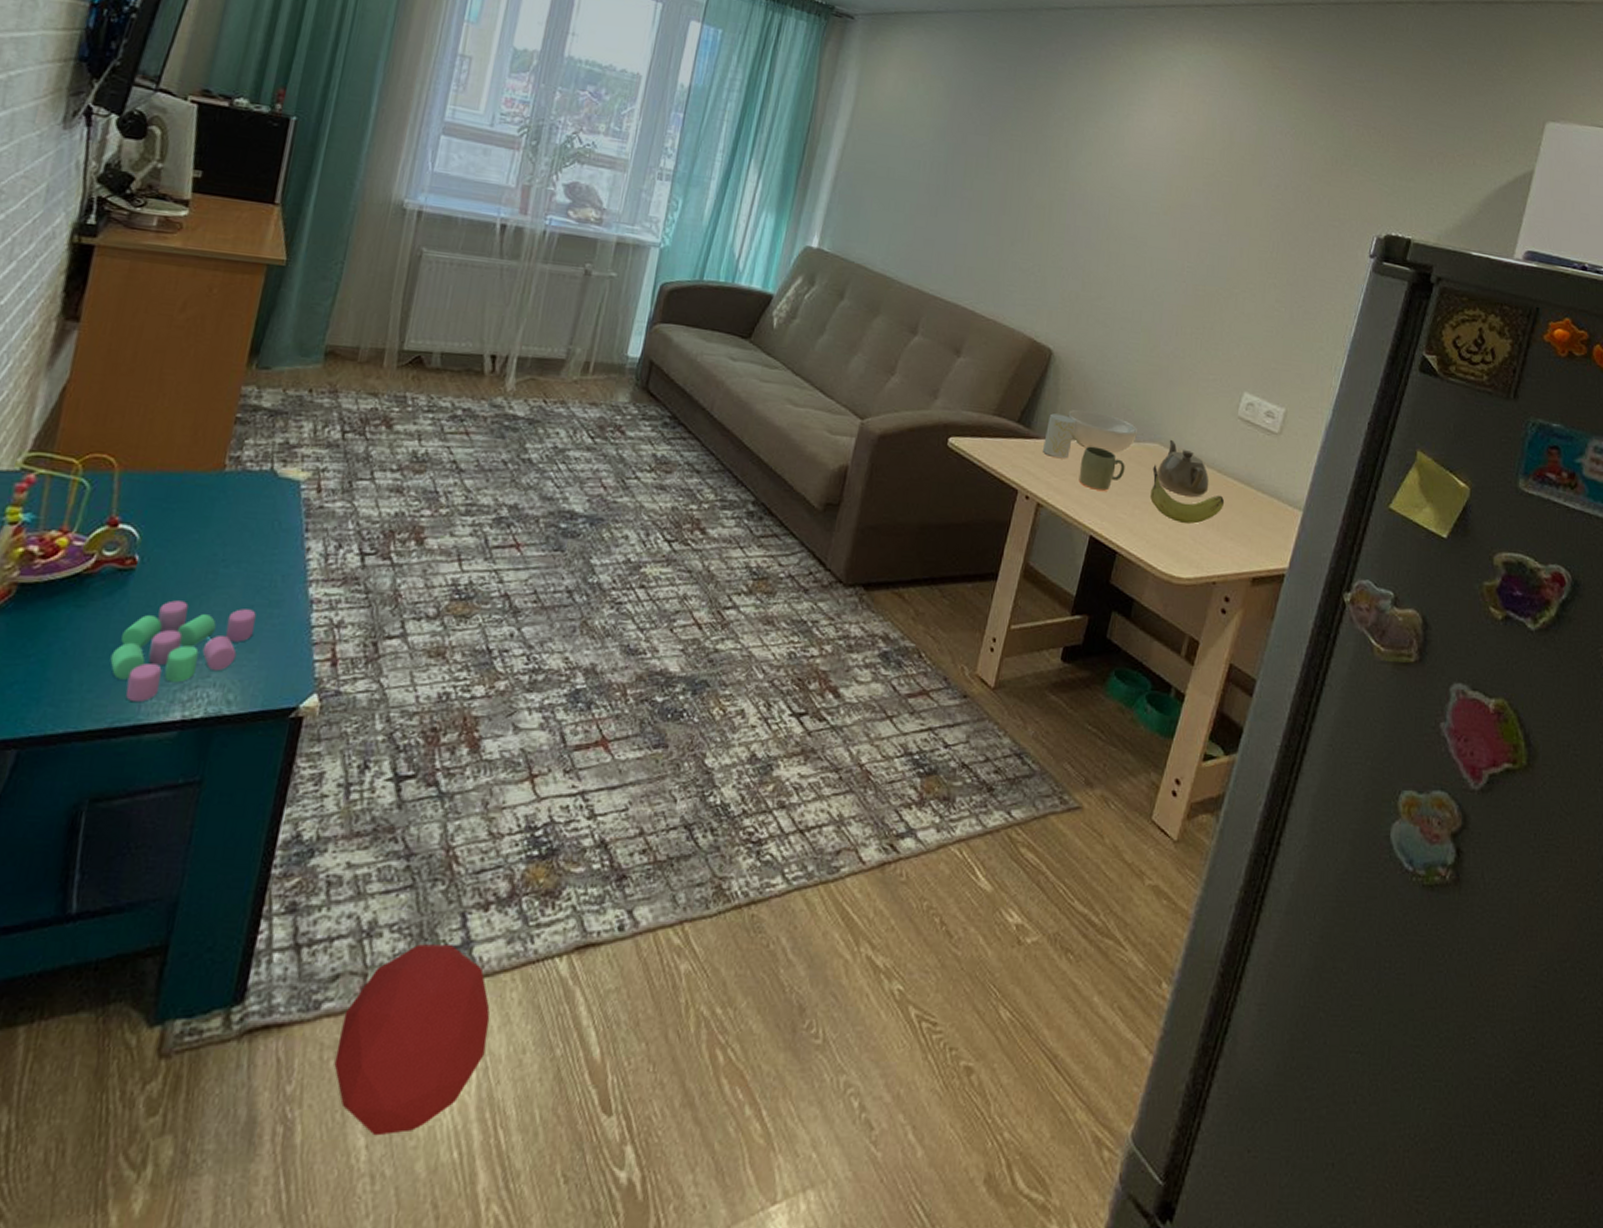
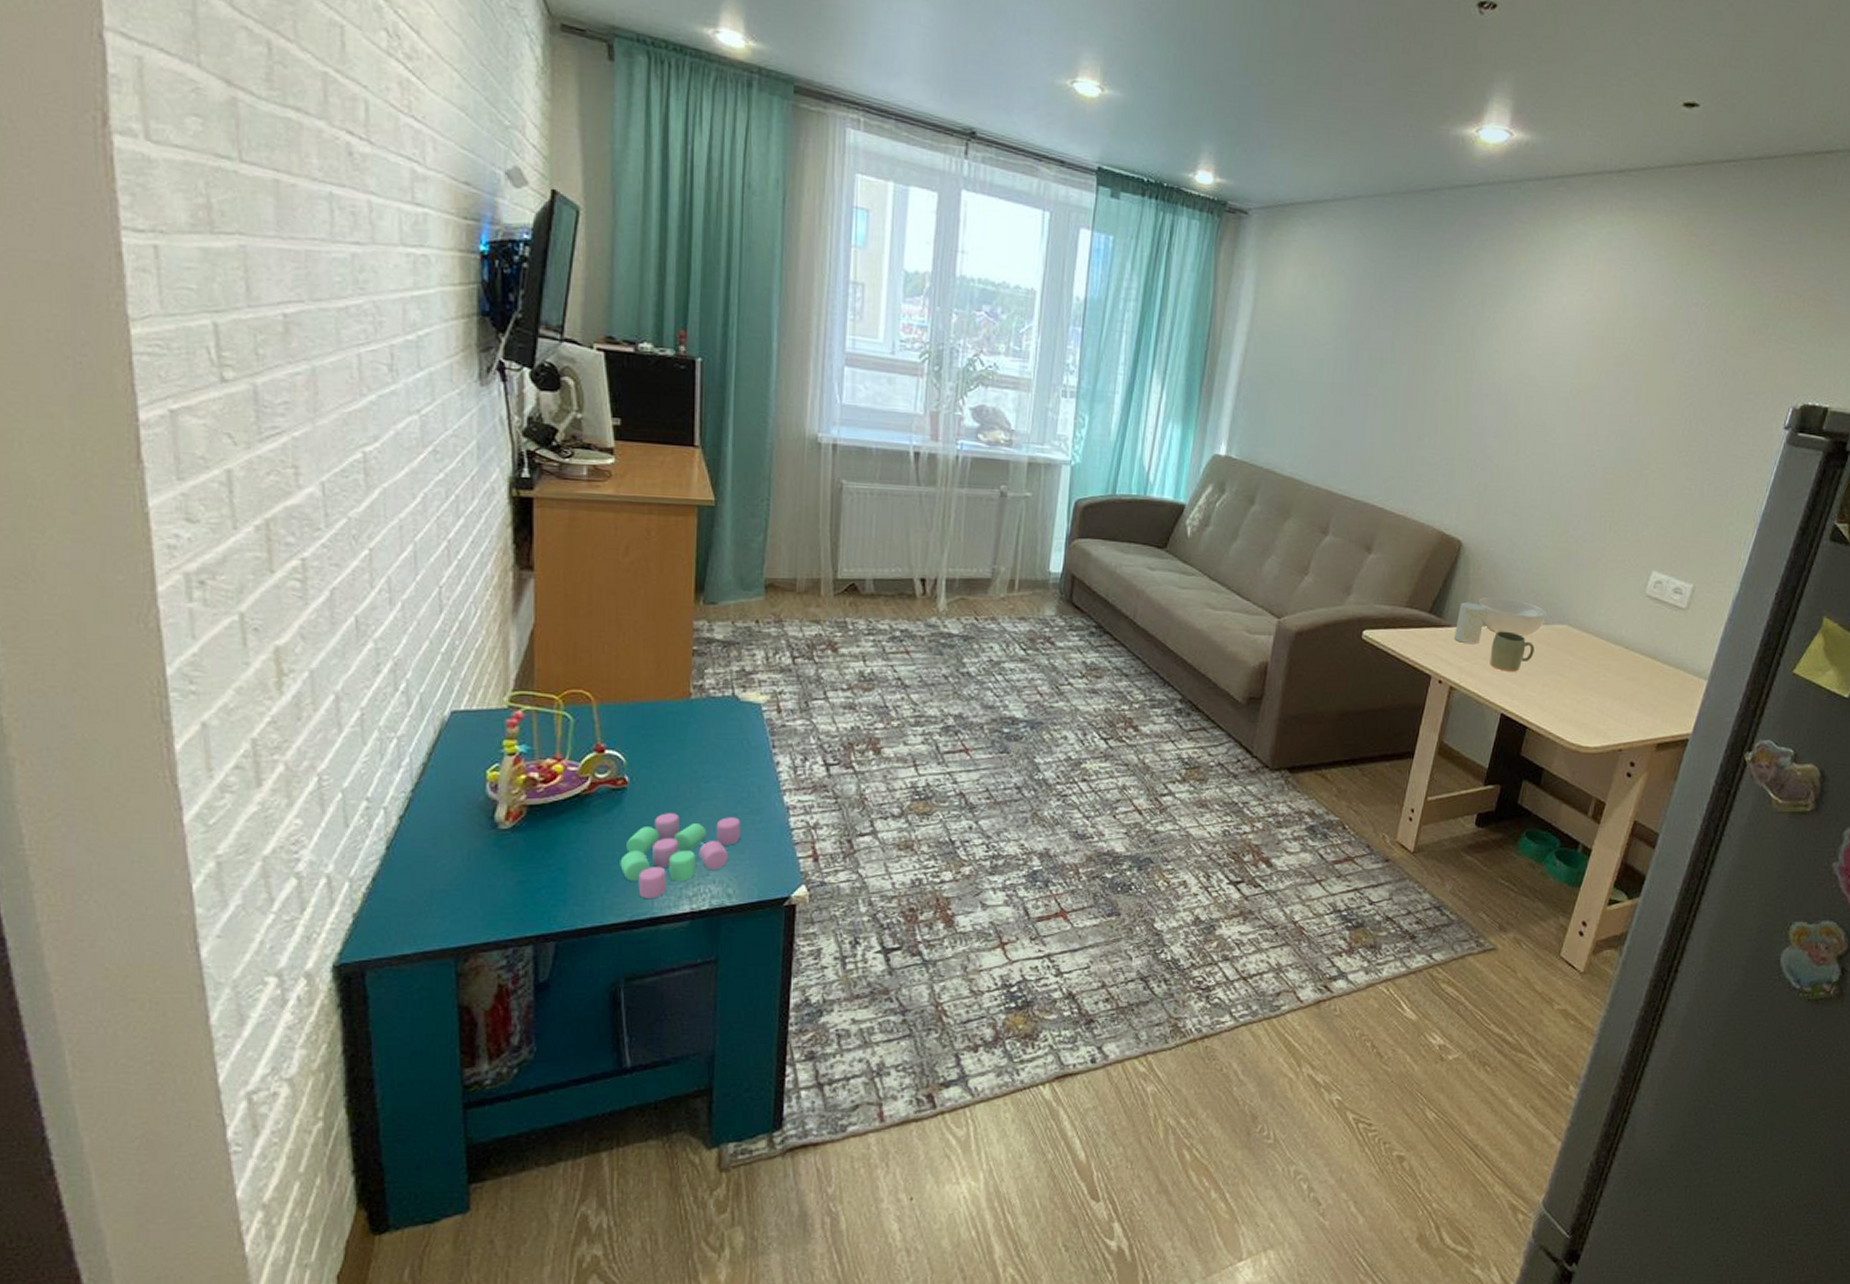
ball: present [334,944,490,1136] -> none [864,1079,989,1222]
fruit: present [1149,464,1225,524] -> none [1558,644,1632,697]
teapot: present [1156,440,1209,497] -> none [1565,621,1617,673]

